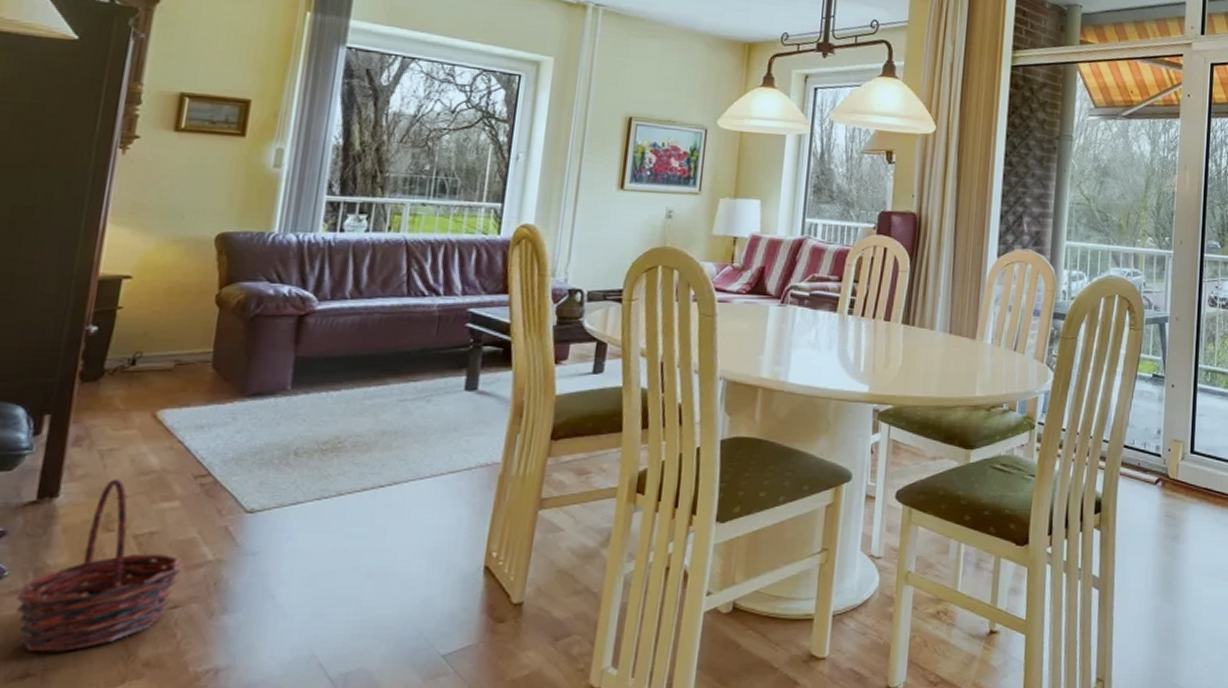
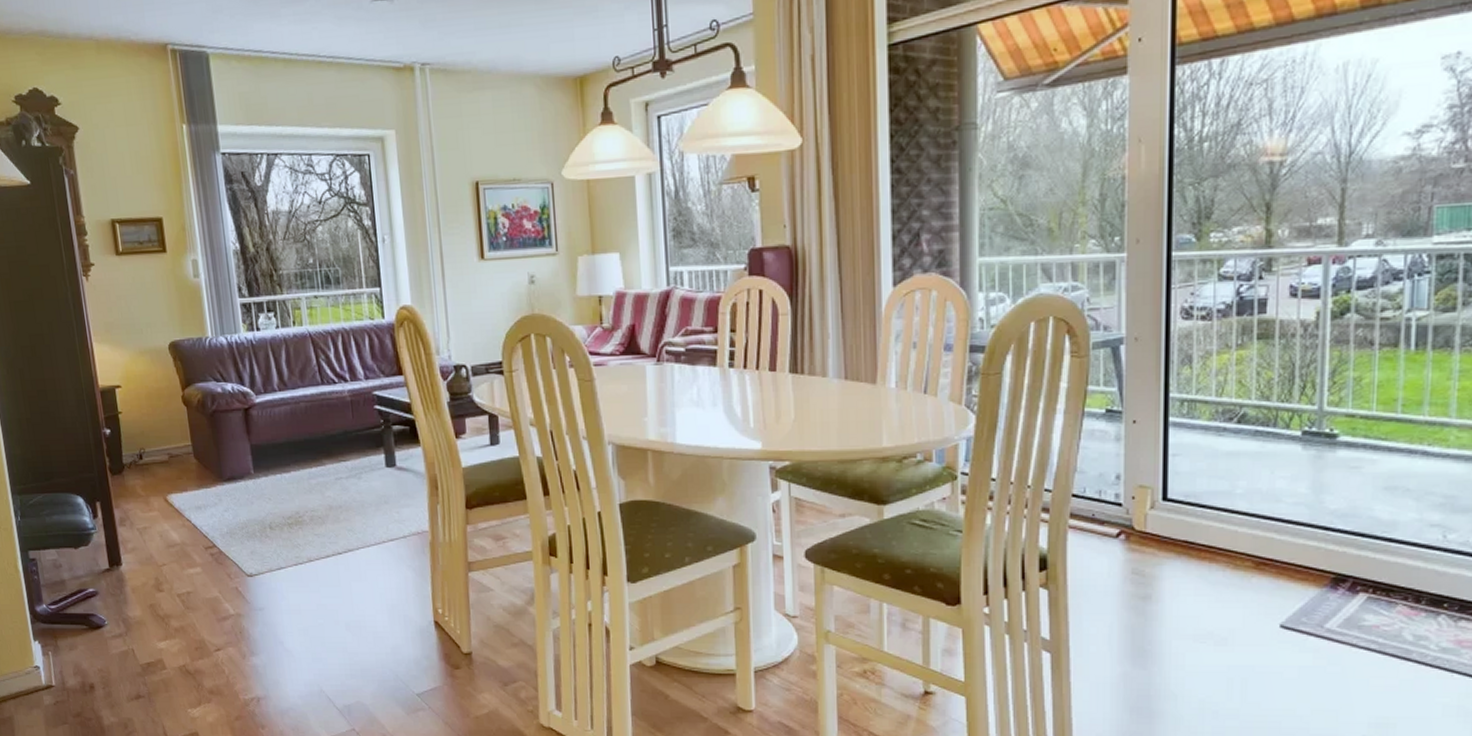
basket: present [15,479,182,652] -> none [117,551,216,681]

